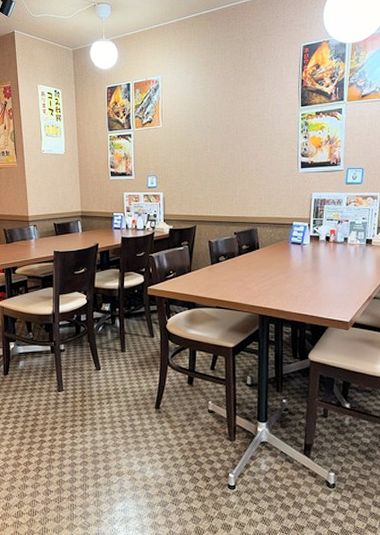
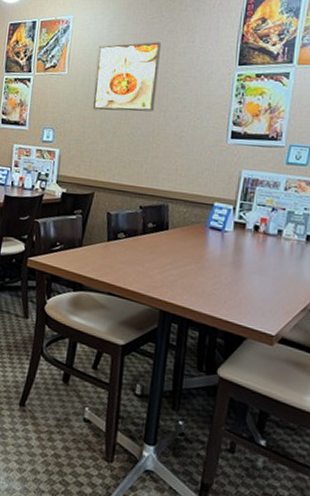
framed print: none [186,92,238,156] -> present [92,42,161,112]

